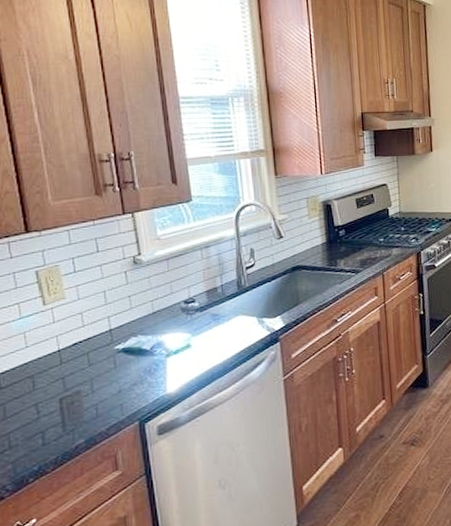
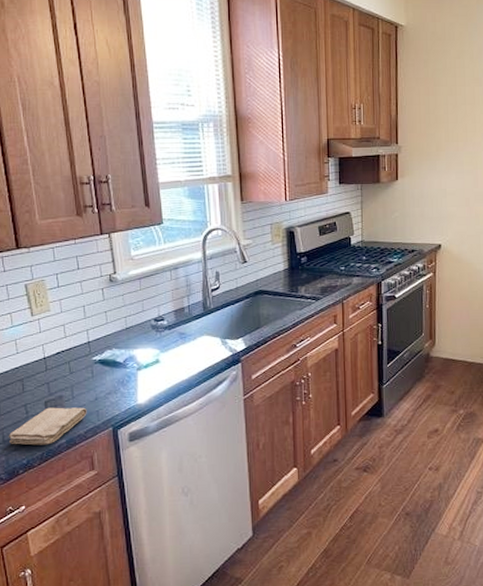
washcloth: none [15,401,109,450] -> present [8,407,87,445]

